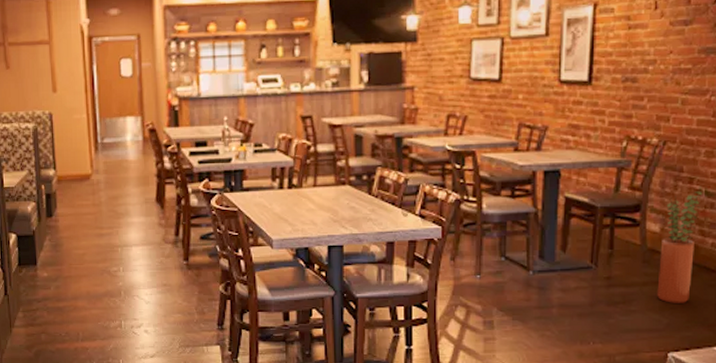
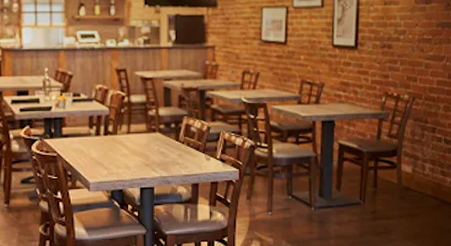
vase: present [657,185,702,303] -> none [411,134,442,232]

